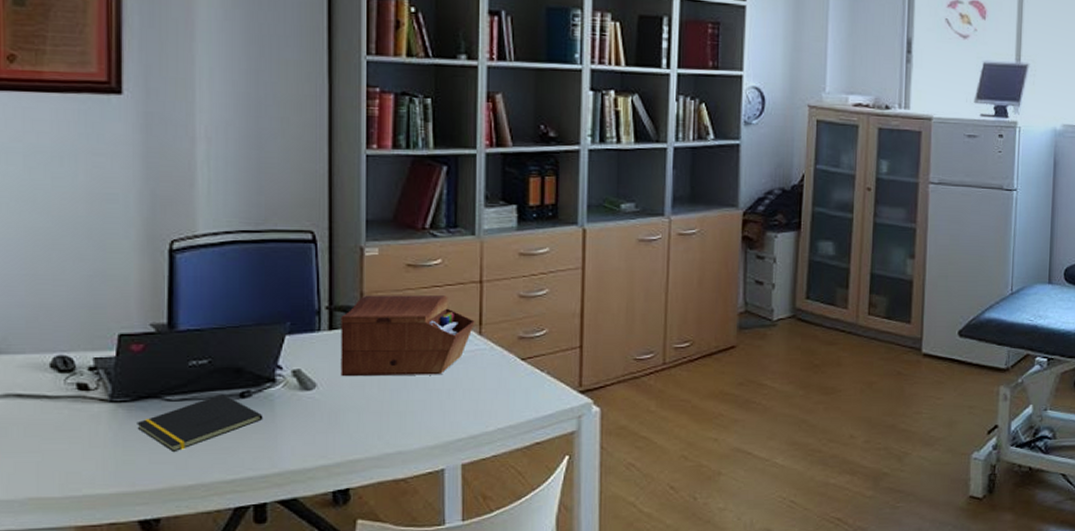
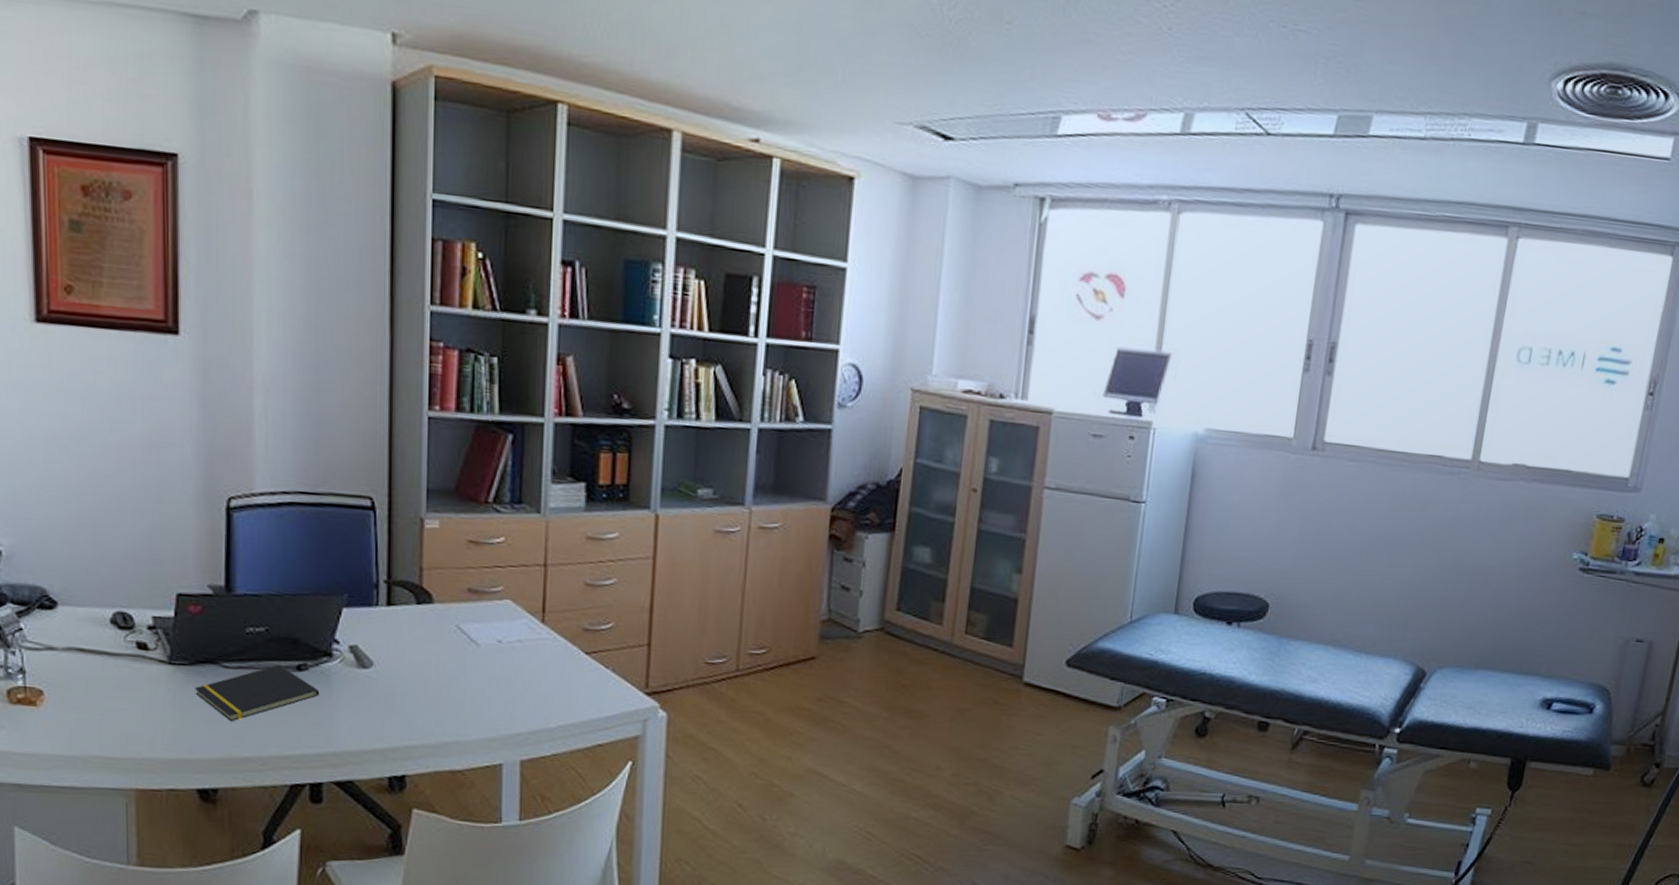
sewing box: present [341,295,475,377] -> none [398,570,538,663]

